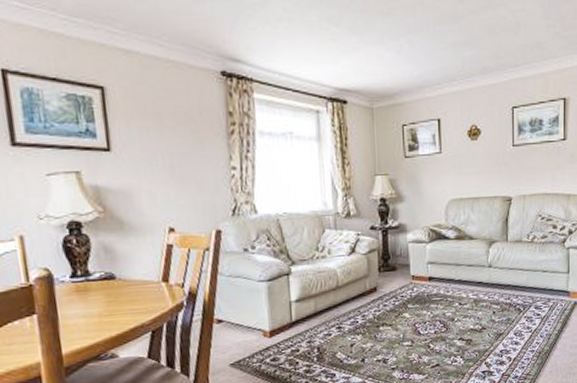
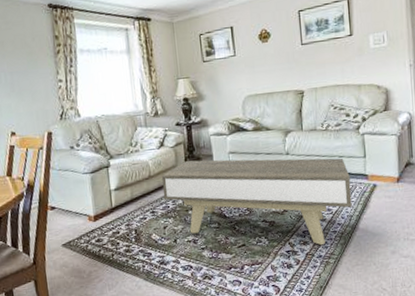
coffee table: none [350,269,552,366] -> present [161,158,352,246]

